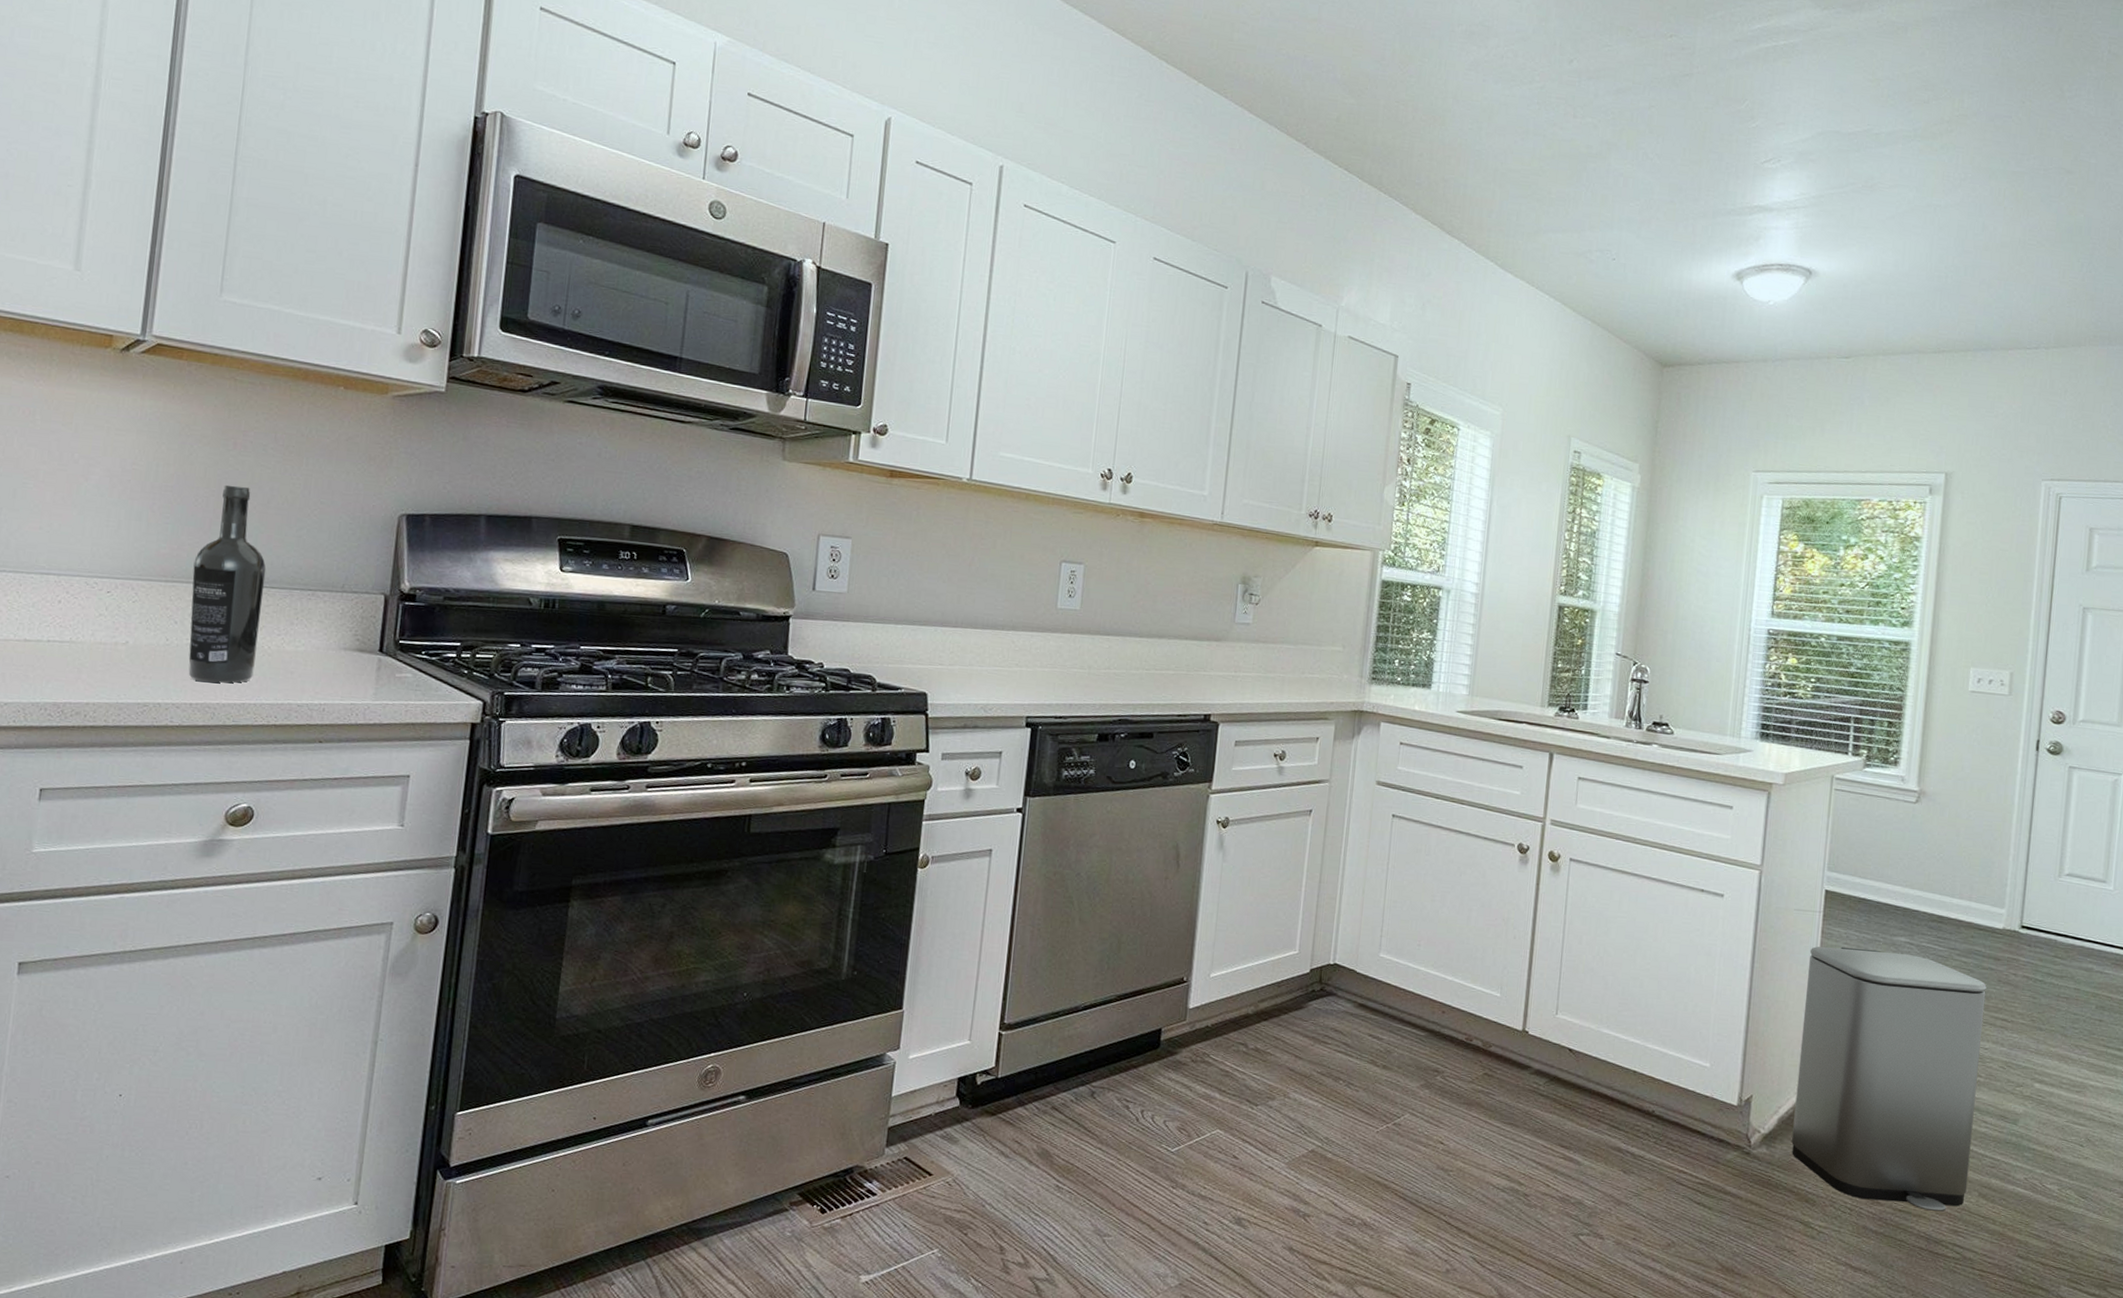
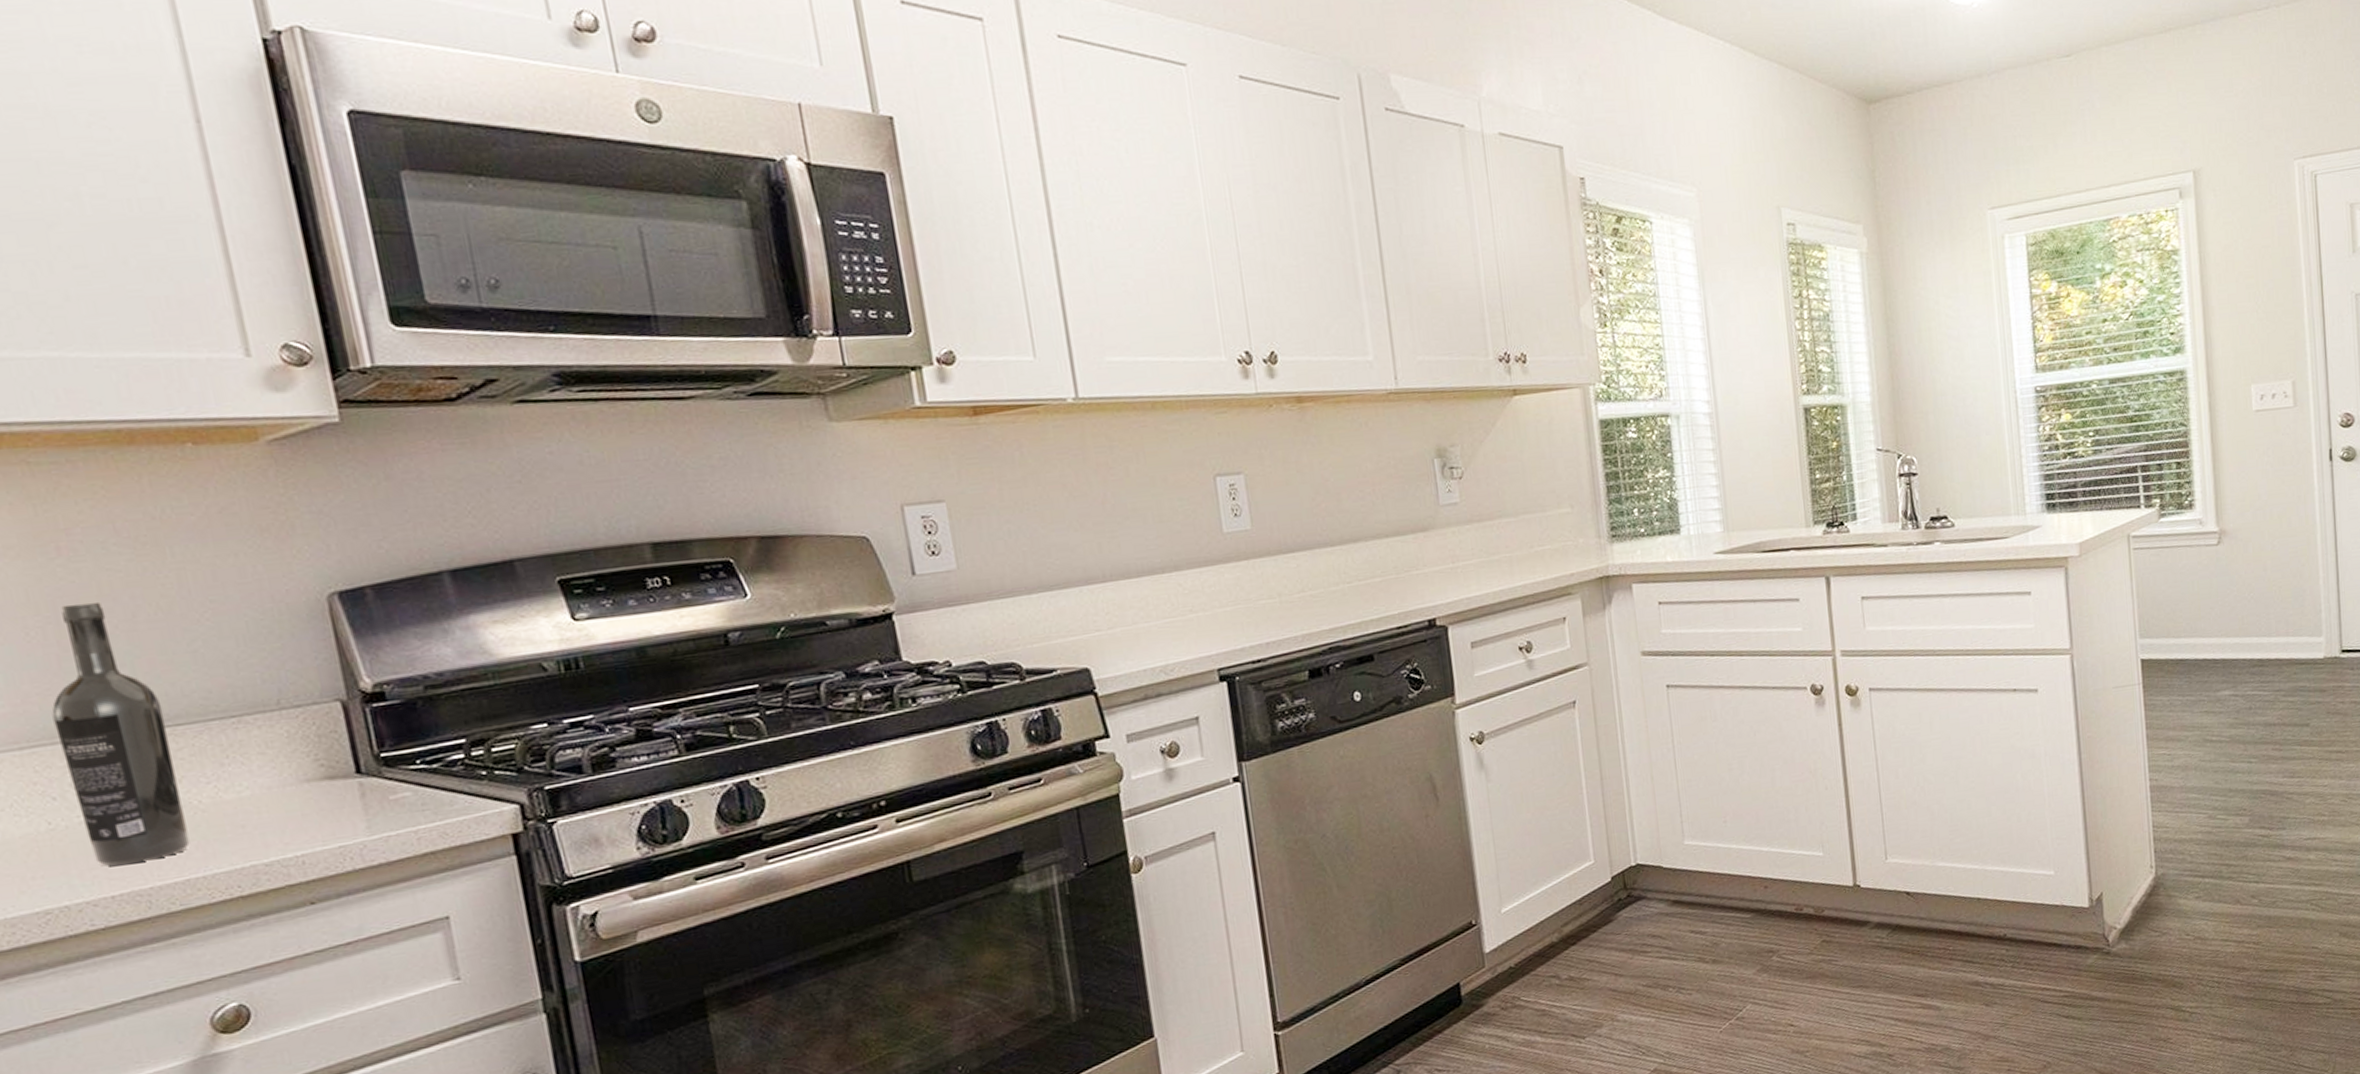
pedal bin: present [1791,946,1987,1212] -> none [2135,706,2328,970]

